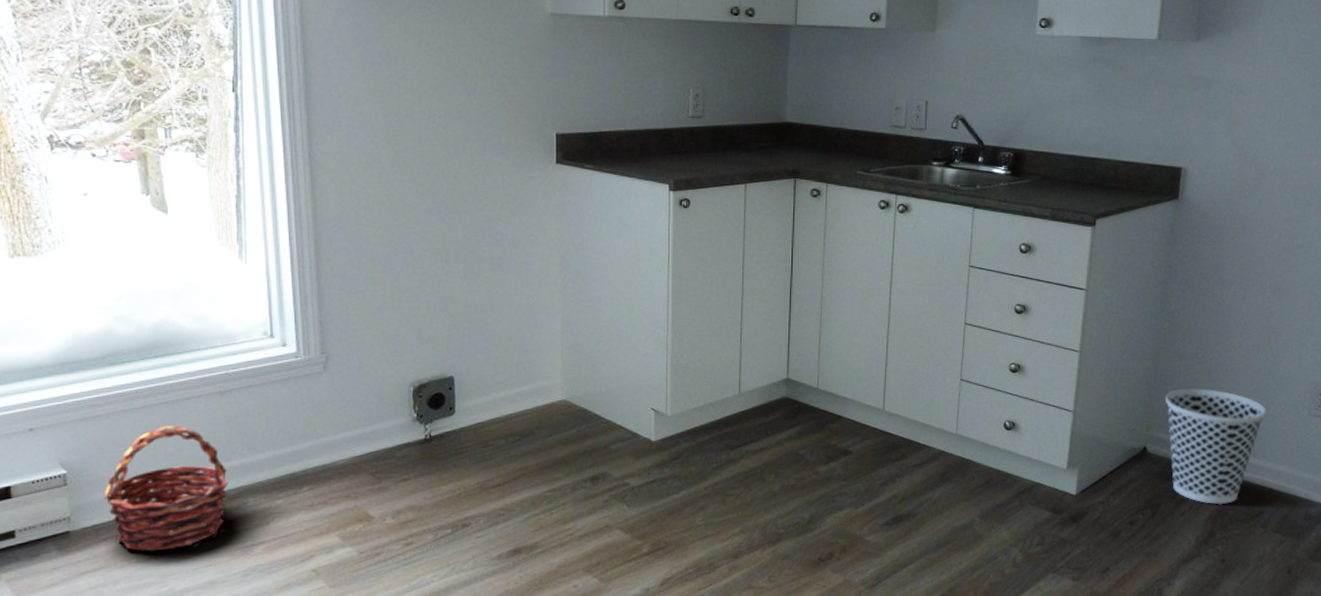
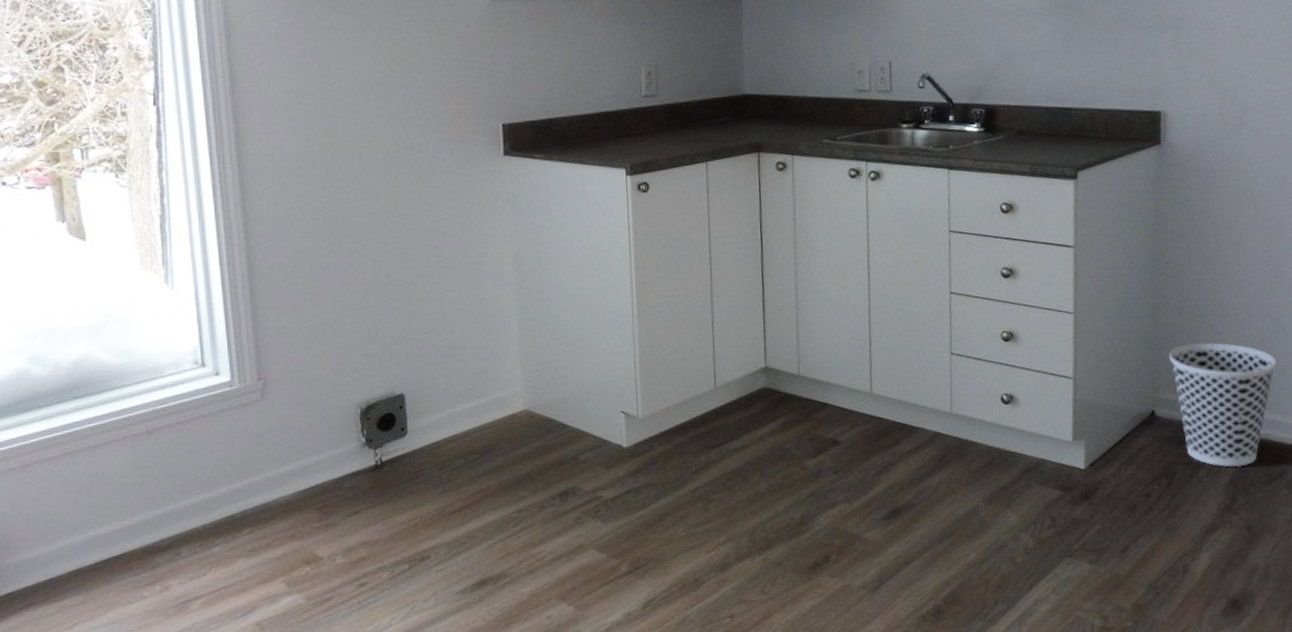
basket: present [103,425,228,552] -> none [19,473,159,618]

